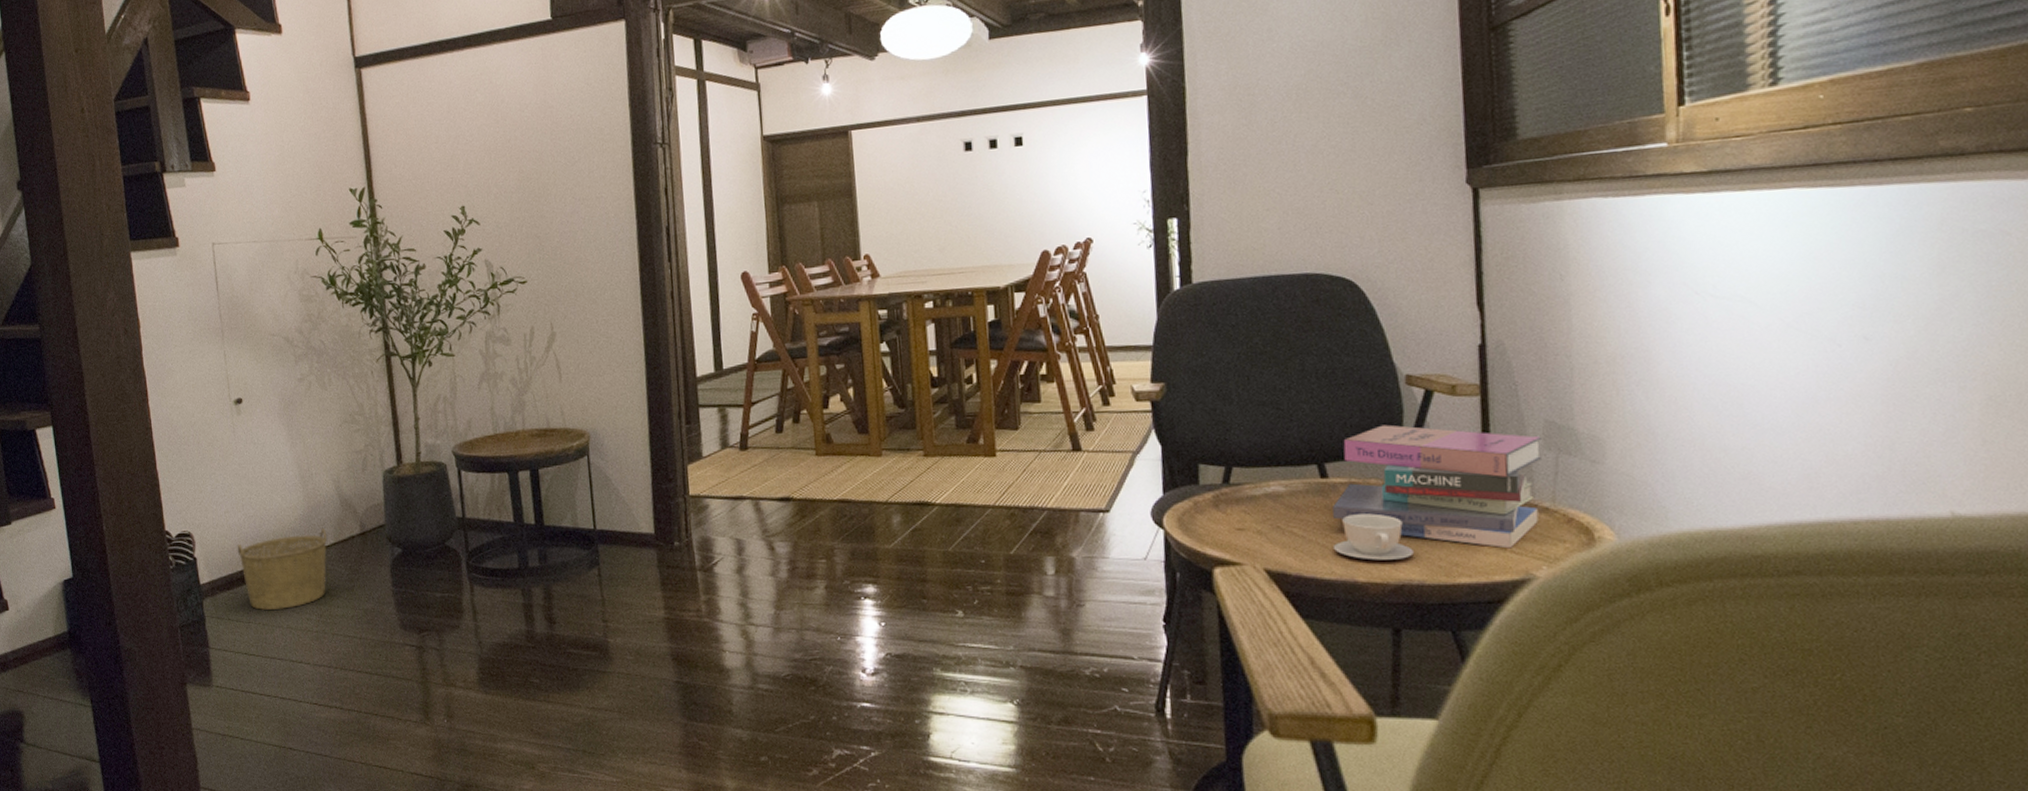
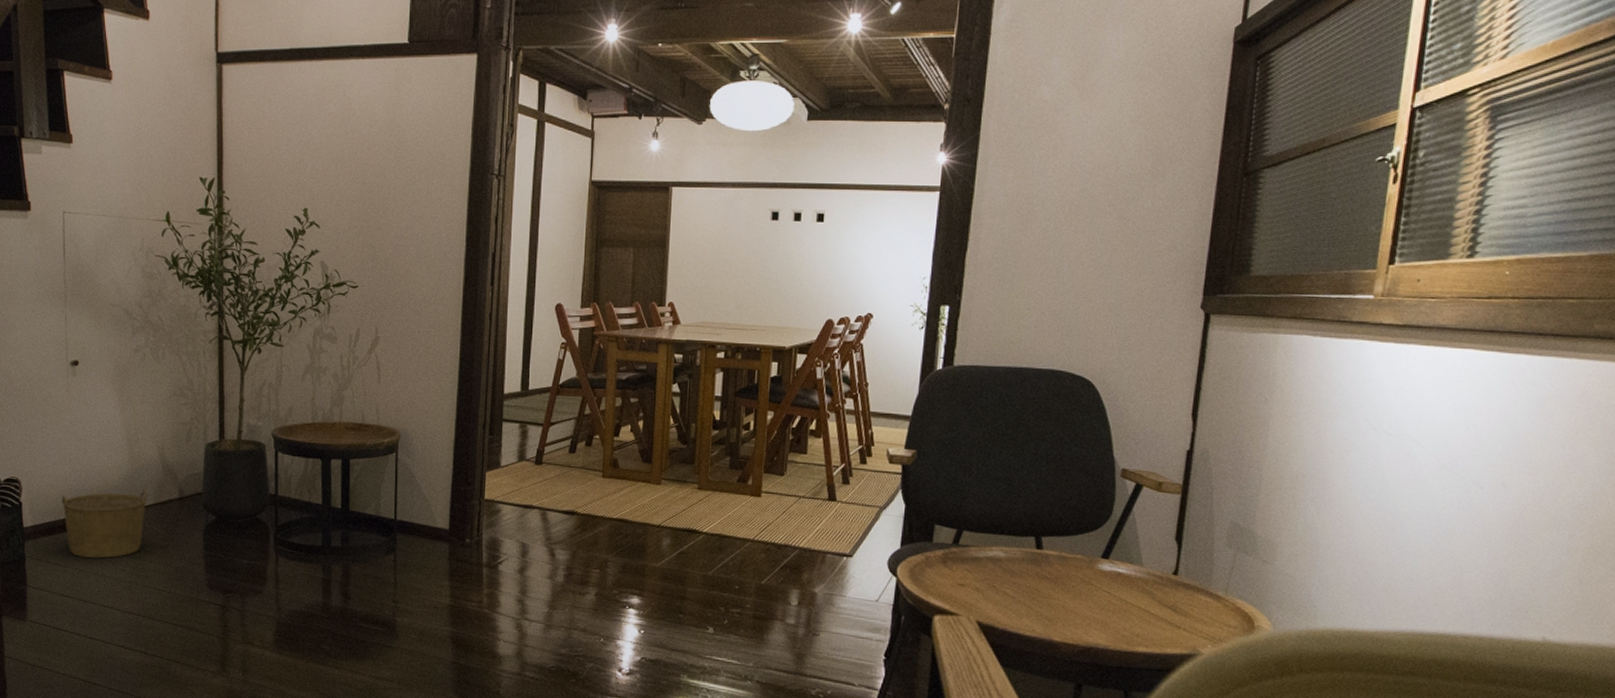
books: present [1332,424,1541,549] -> none [1040,509,1225,627]
teacup: present [1332,513,1414,560] -> none [1037,583,1104,626]

